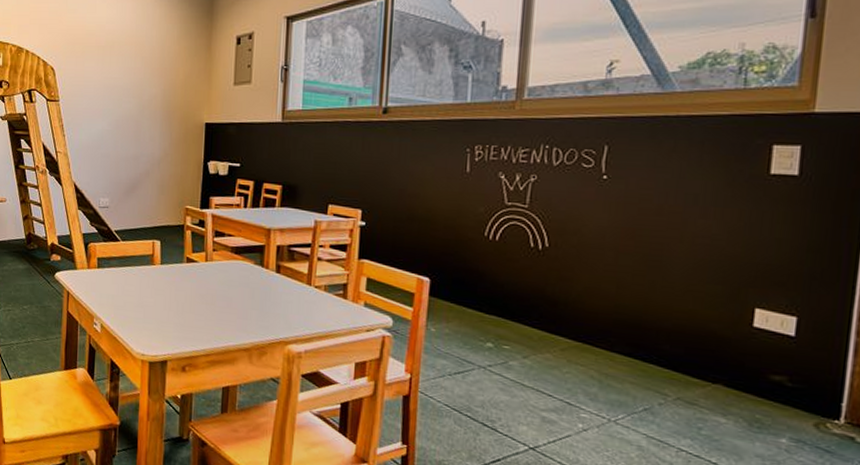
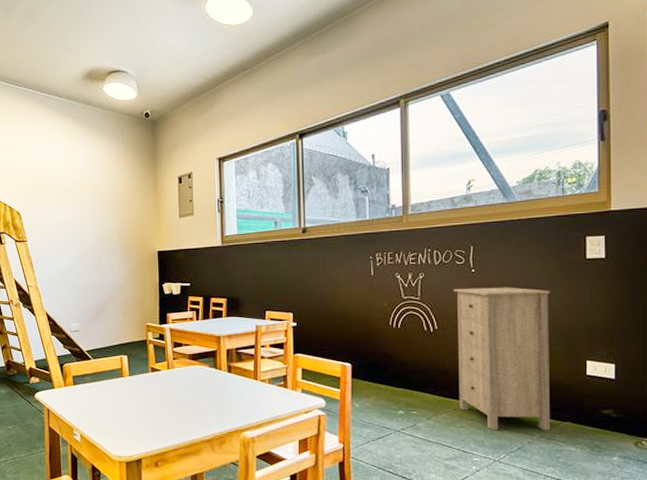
storage cabinet: none [567,197,711,393] -> present [453,287,550,431]

